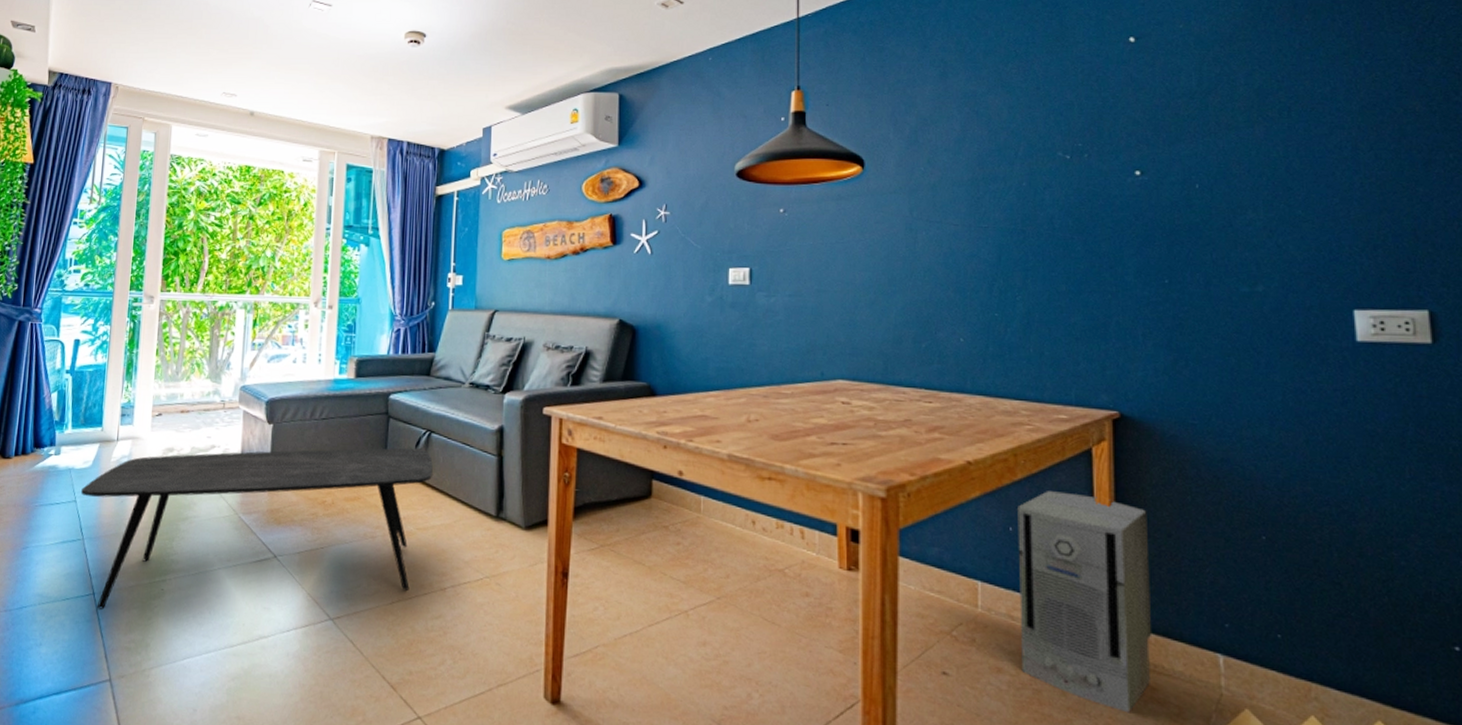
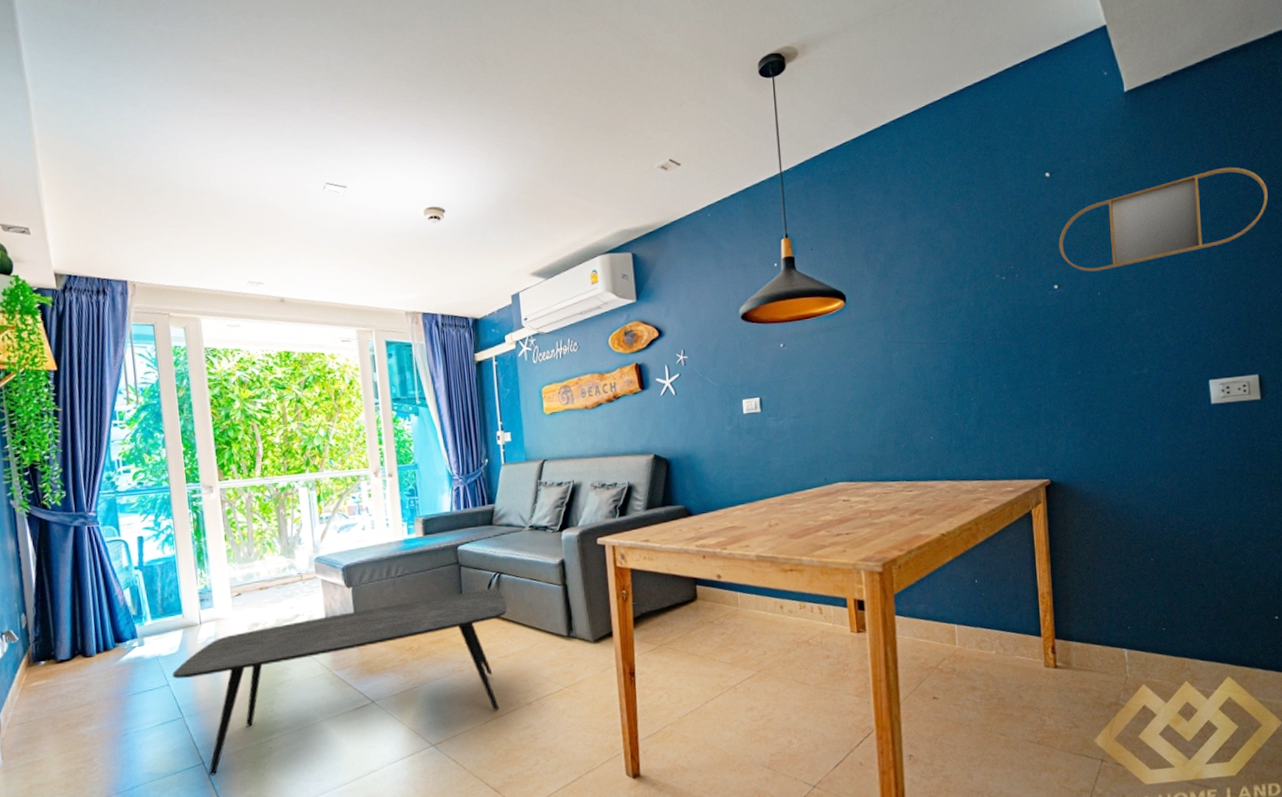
air purifier: present [1017,491,1152,713] -> none [980,547,1079,703]
home mirror: none [1143,45,1444,159] -> present [1058,167,1268,272]

